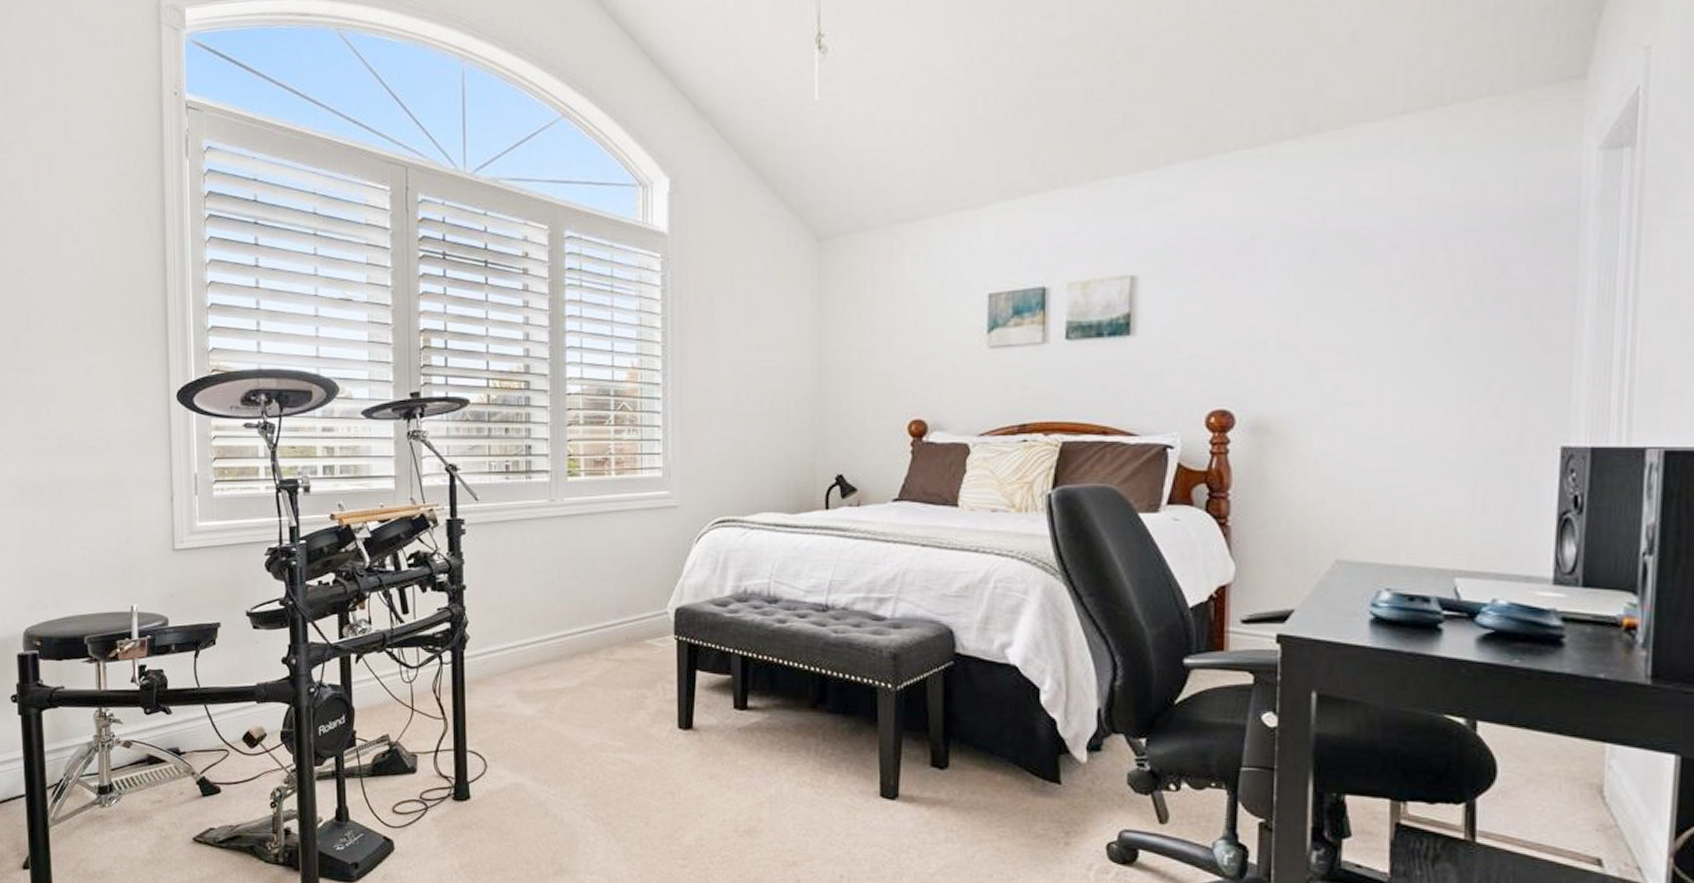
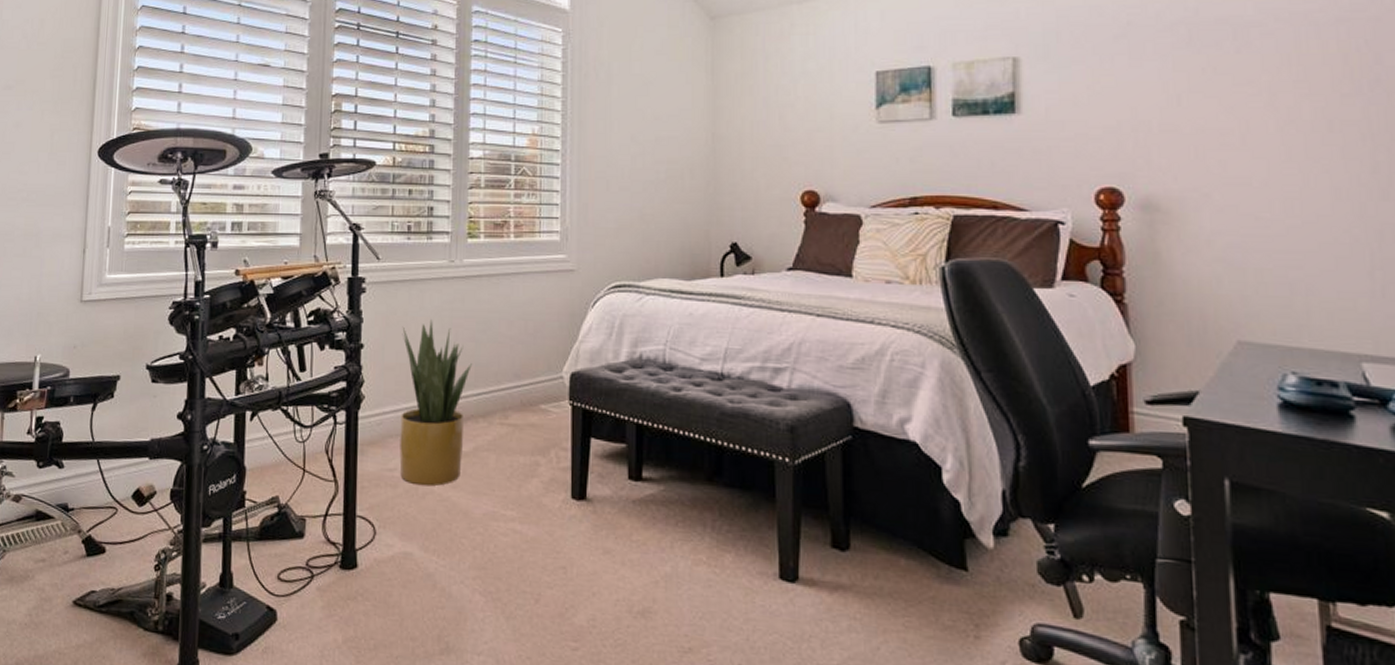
planter: none [504,560,577,720] -> present [399,320,473,486]

